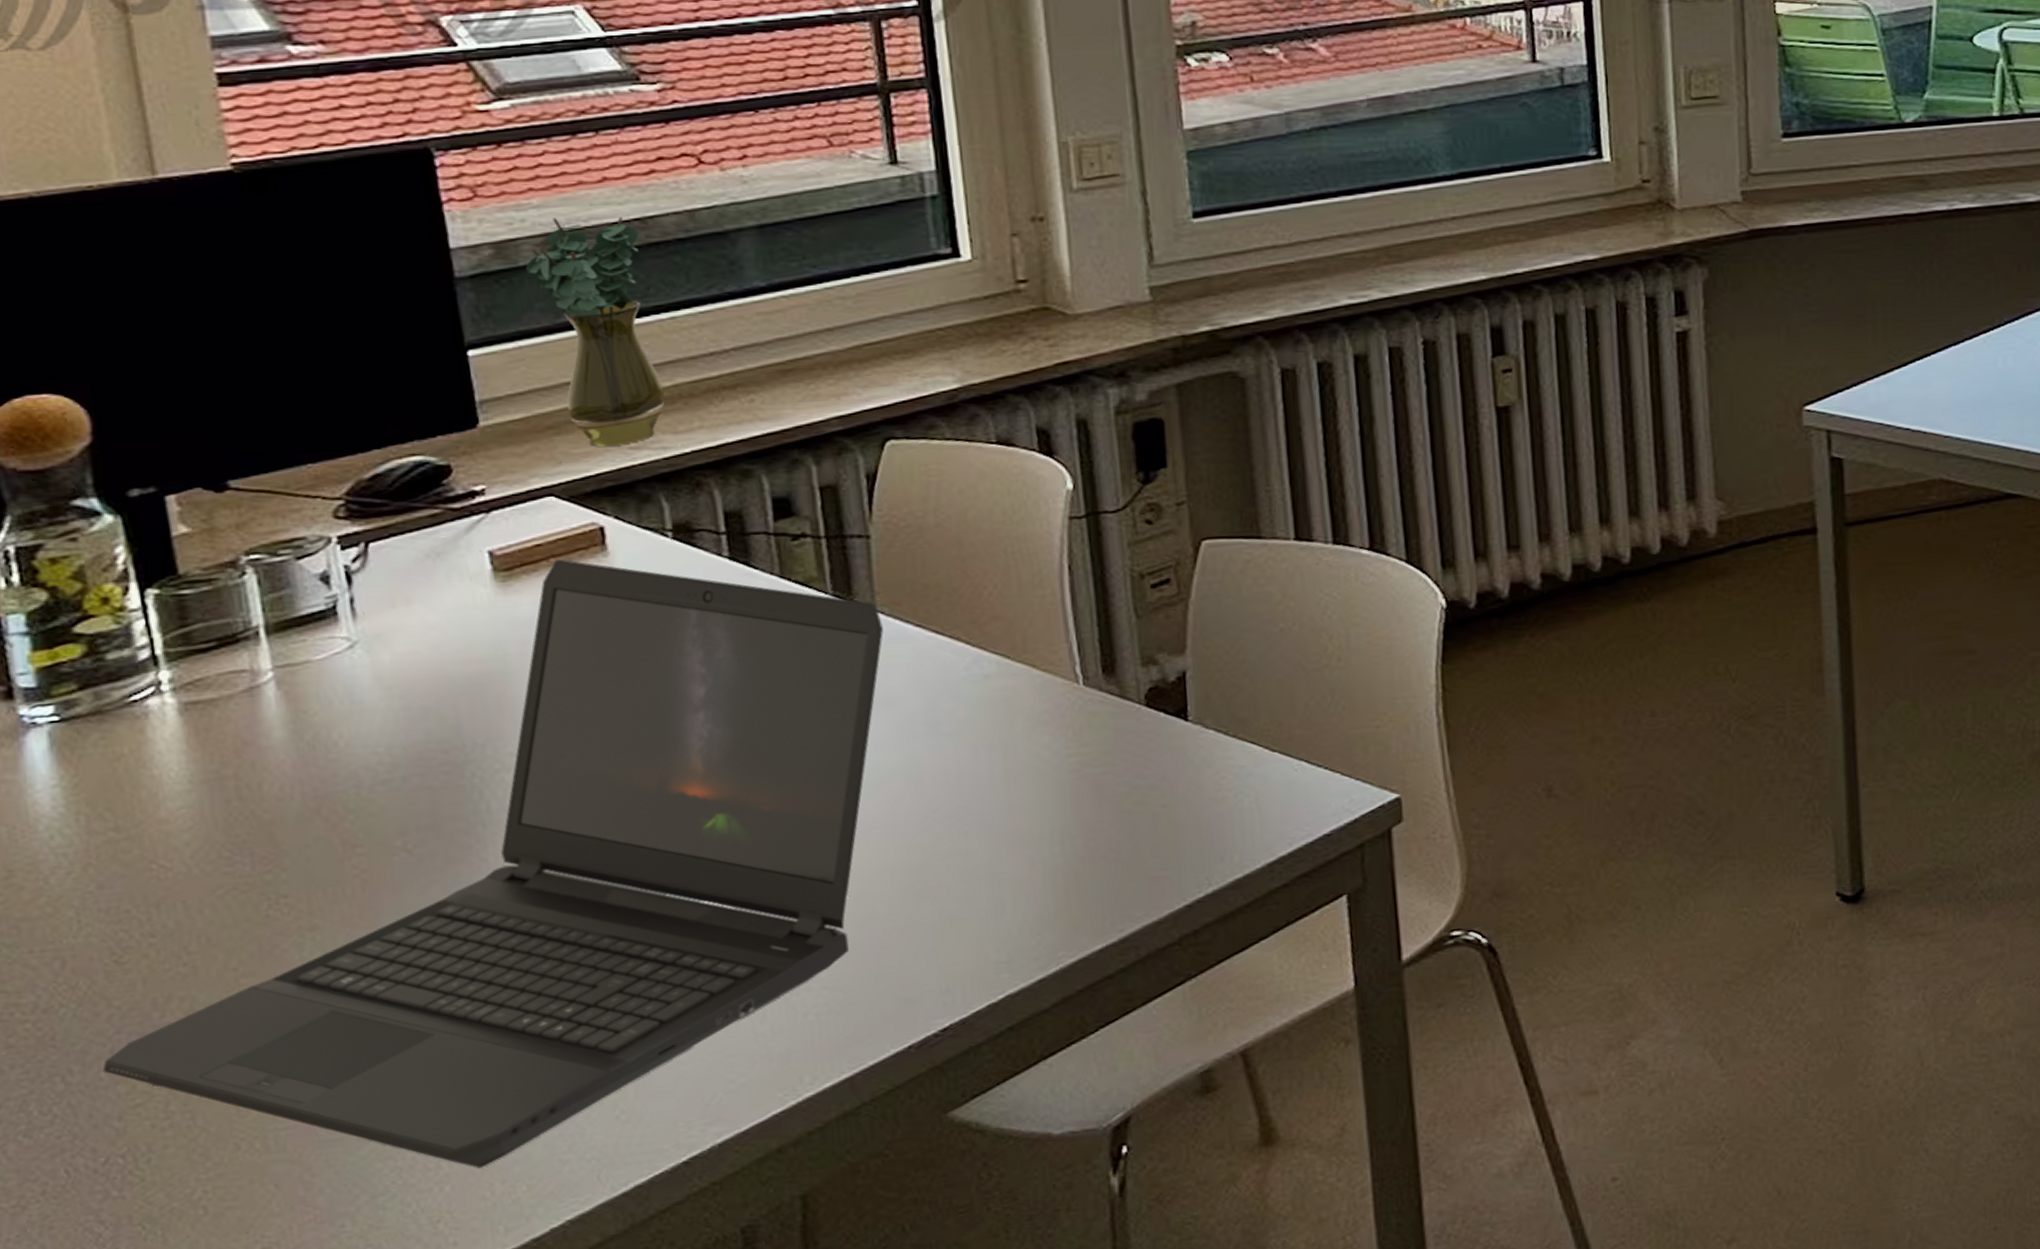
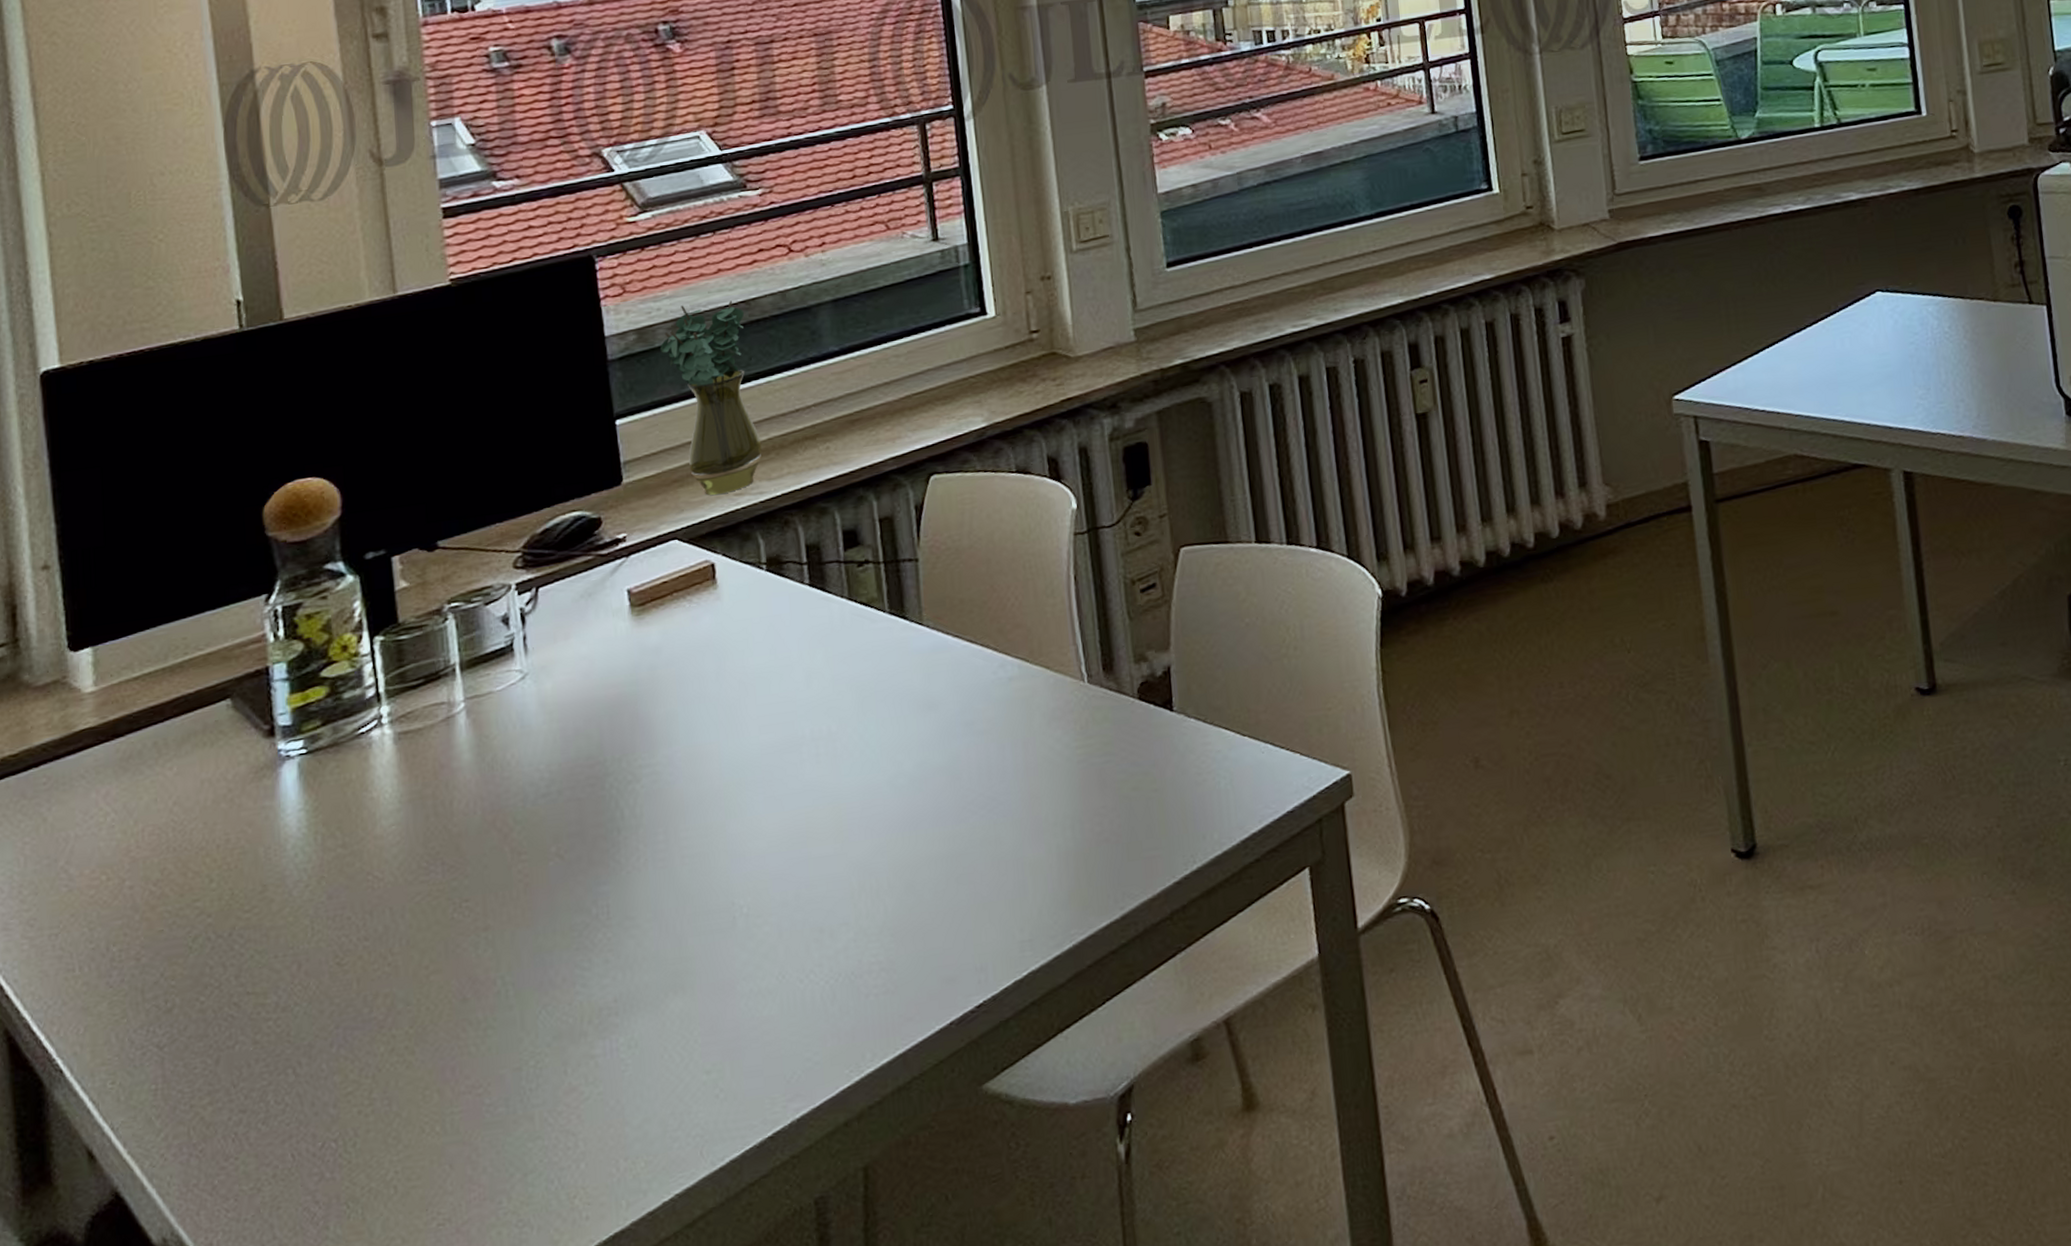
laptop computer: present [102,559,884,1168] -> none [324,593,929,1146]

